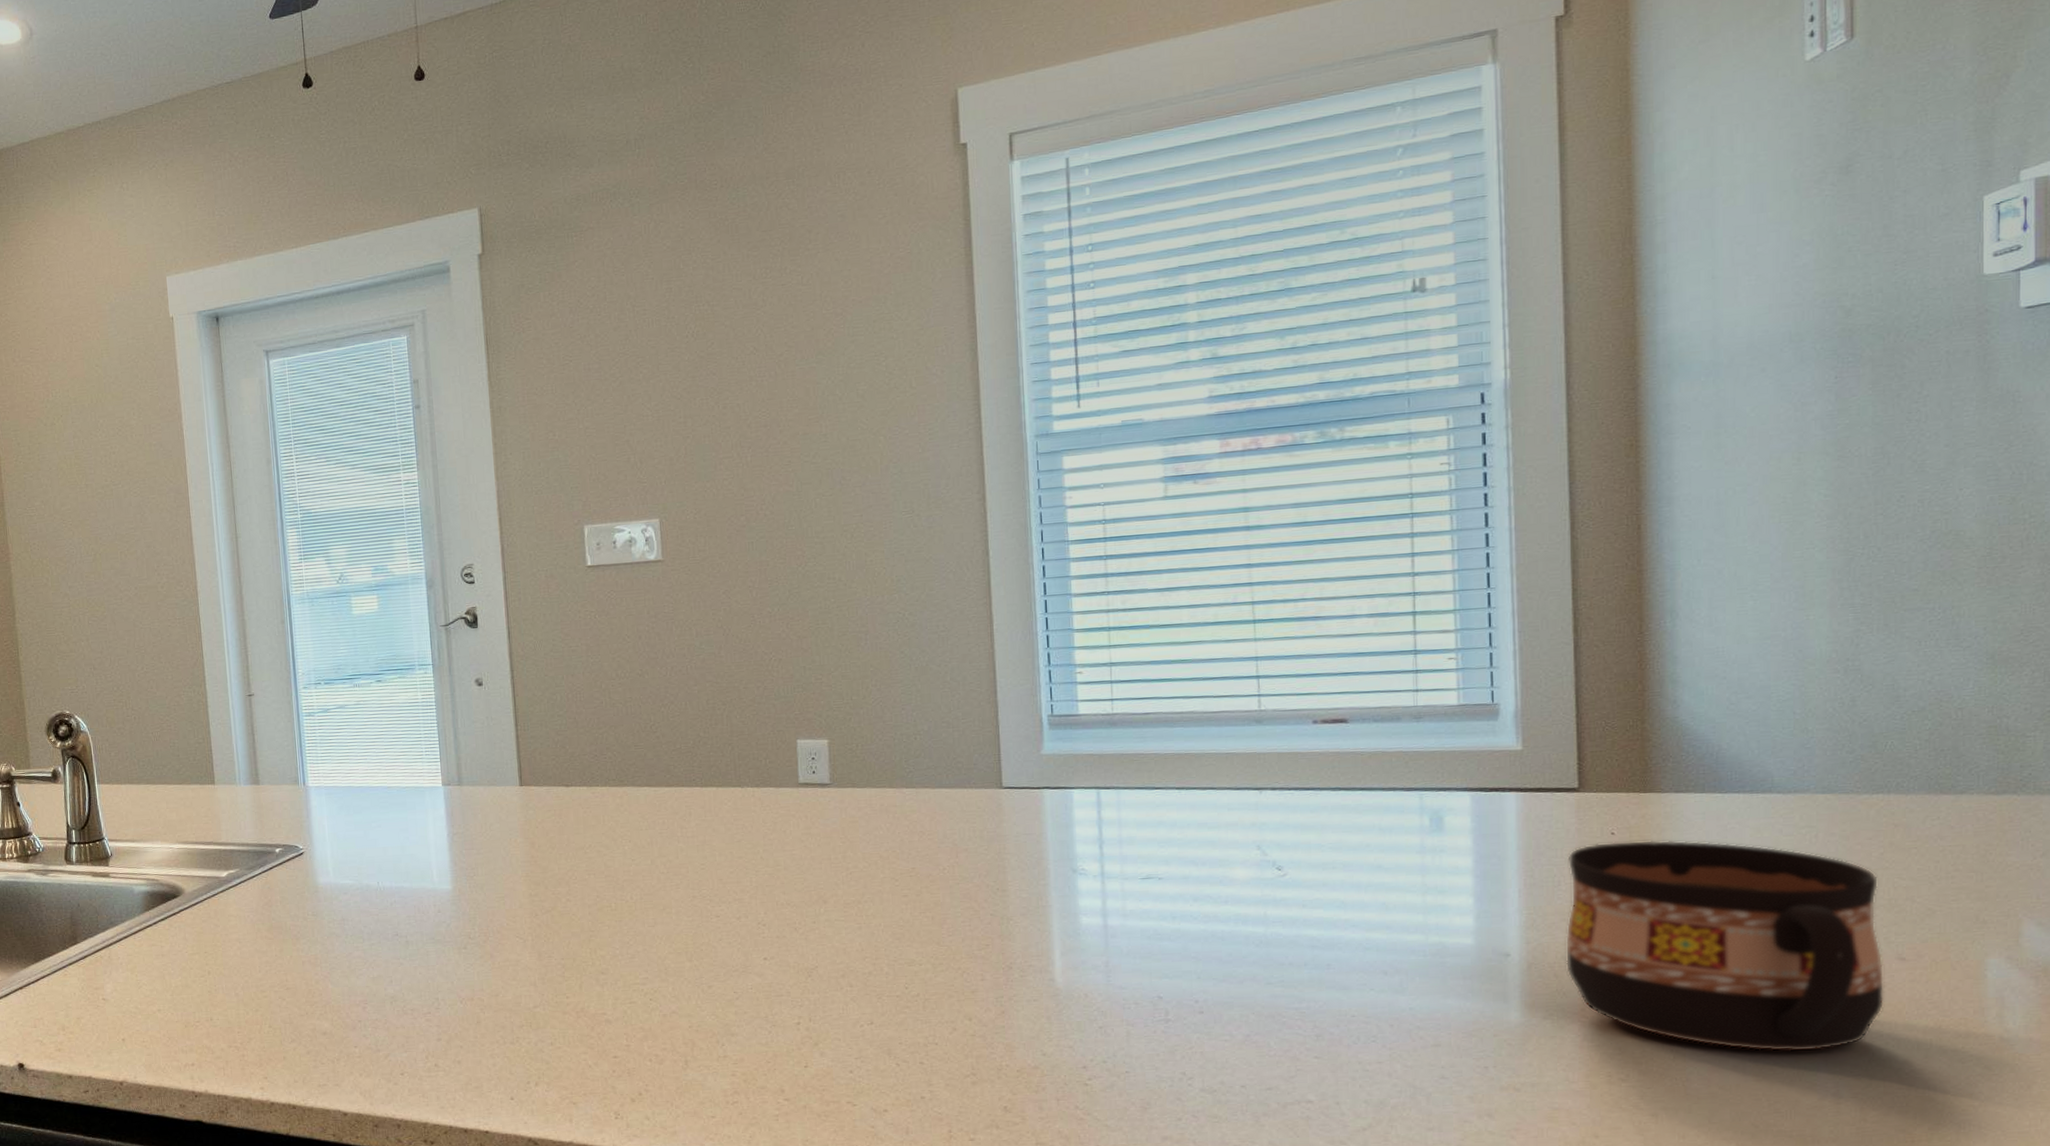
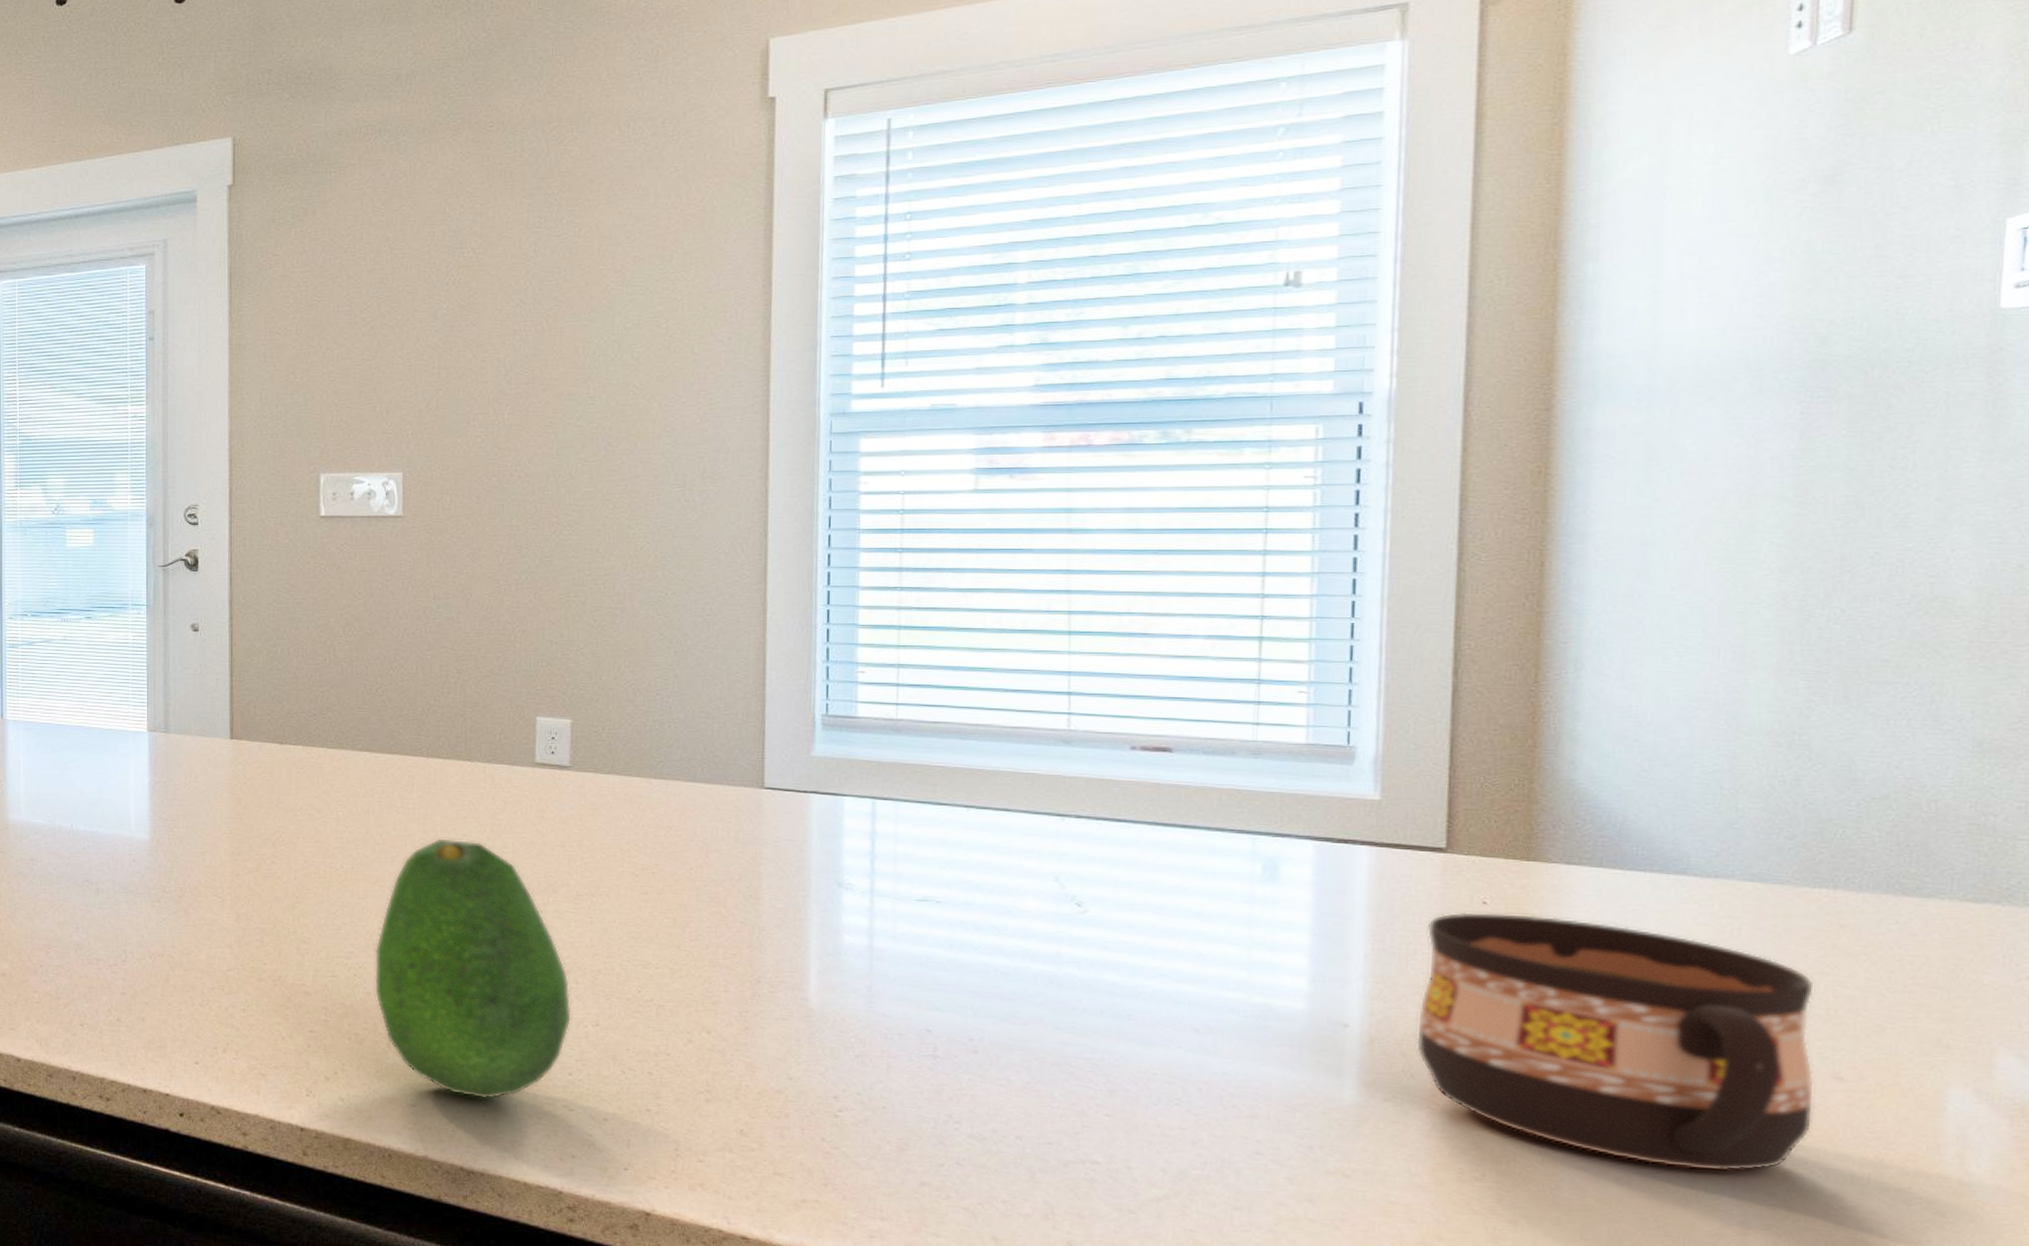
fruit: none [667,861,849,1104] -> present [374,838,573,1100]

